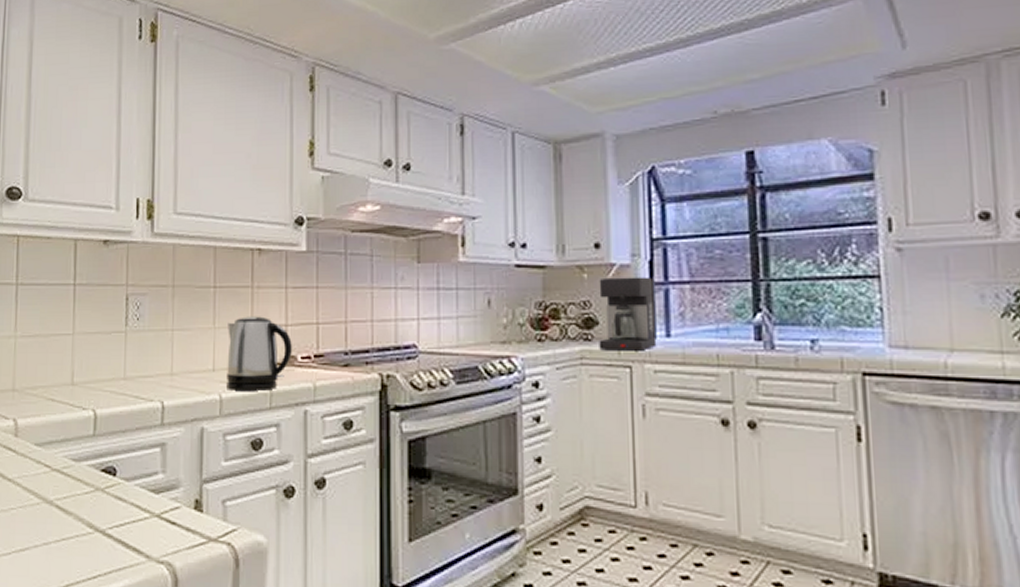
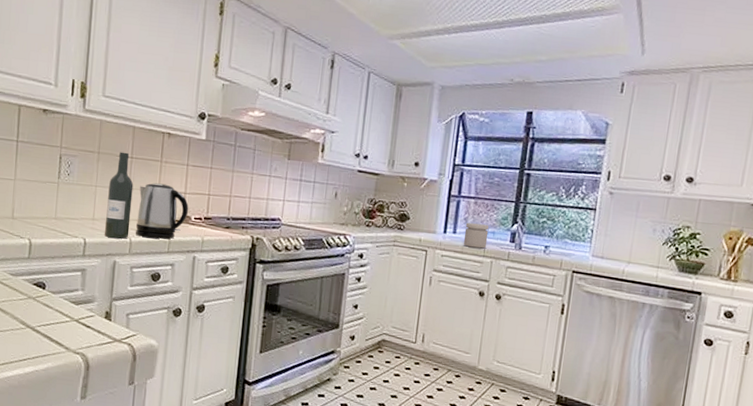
wine bottle: none [186,281,219,397] -> present [104,152,134,239]
coffee maker: present [599,277,657,351] -> none [407,187,451,241]
jar: none [683,319,721,354] -> present [463,223,489,249]

